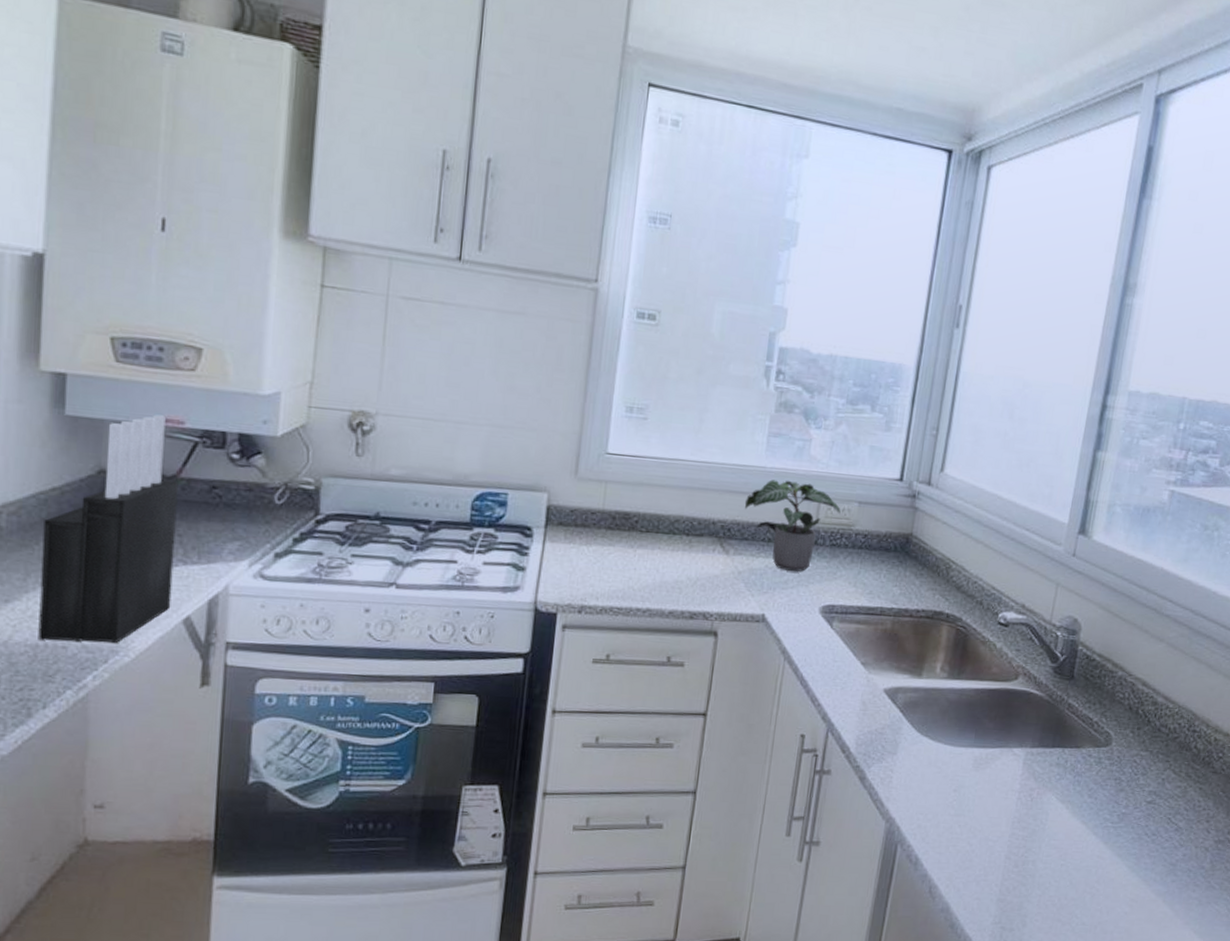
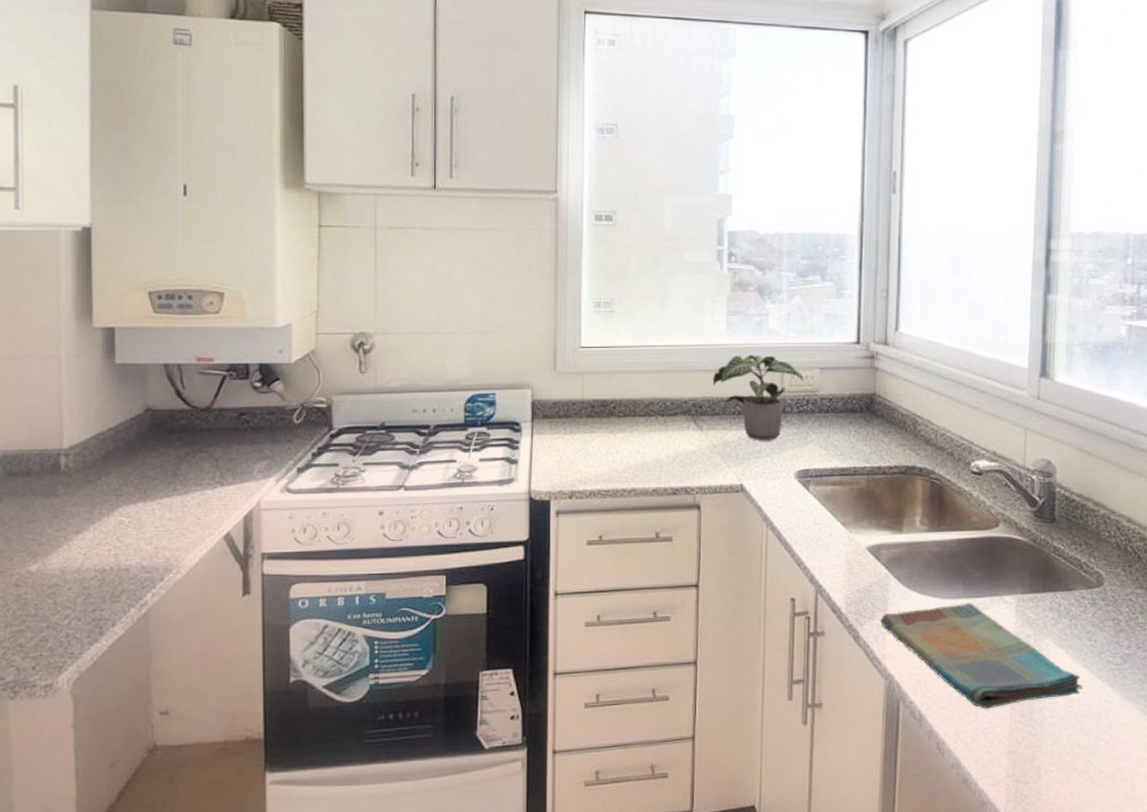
knife block: present [38,414,179,644] -> none [104,355,213,565]
dish towel: none [888,752,1078,857] -> present [880,603,1083,709]

